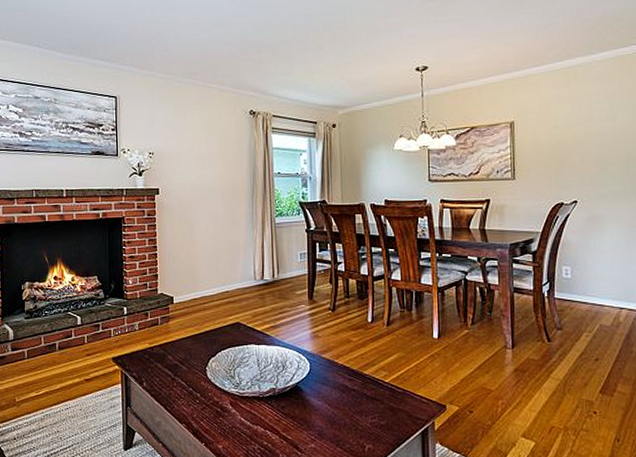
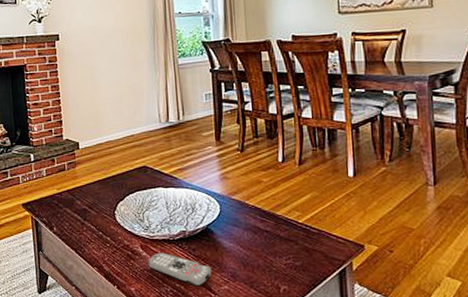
remote control: none [237,409,299,445] -> present [148,252,212,287]

